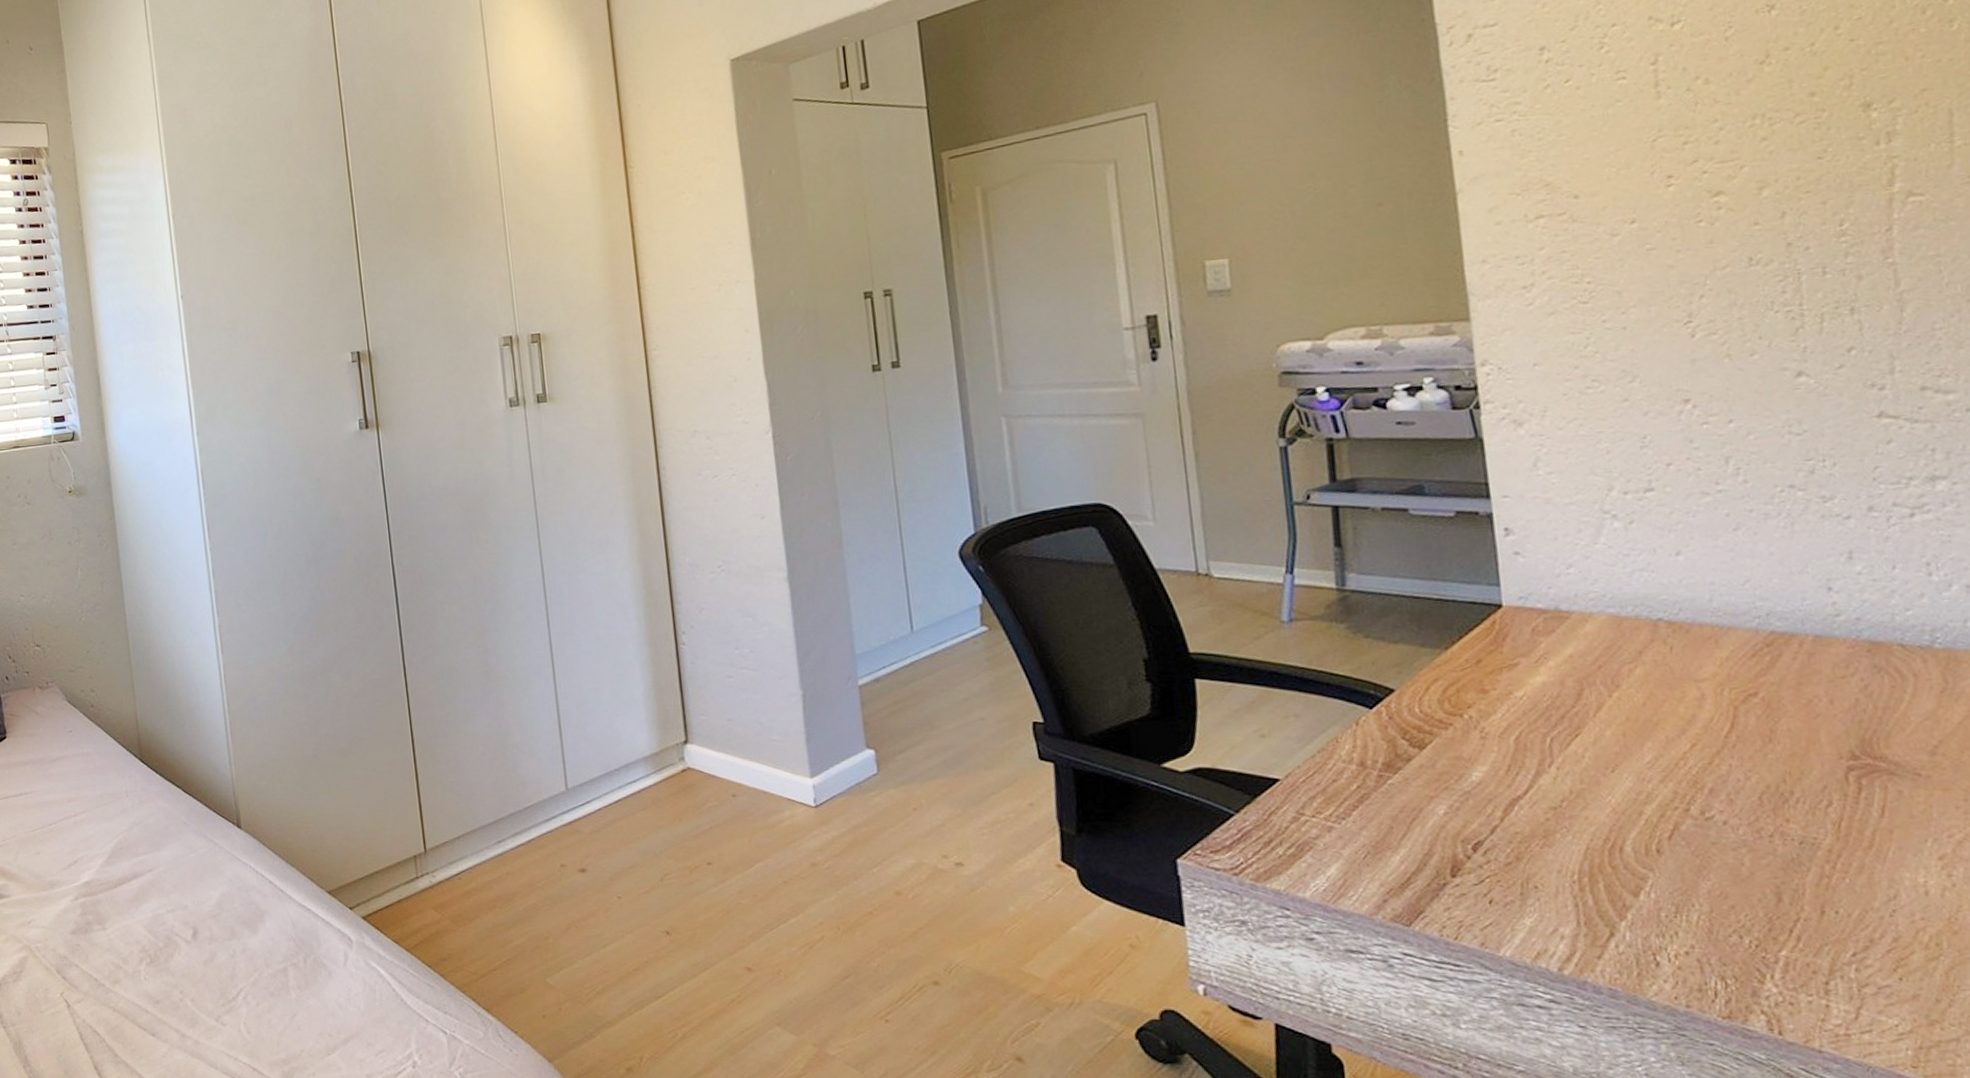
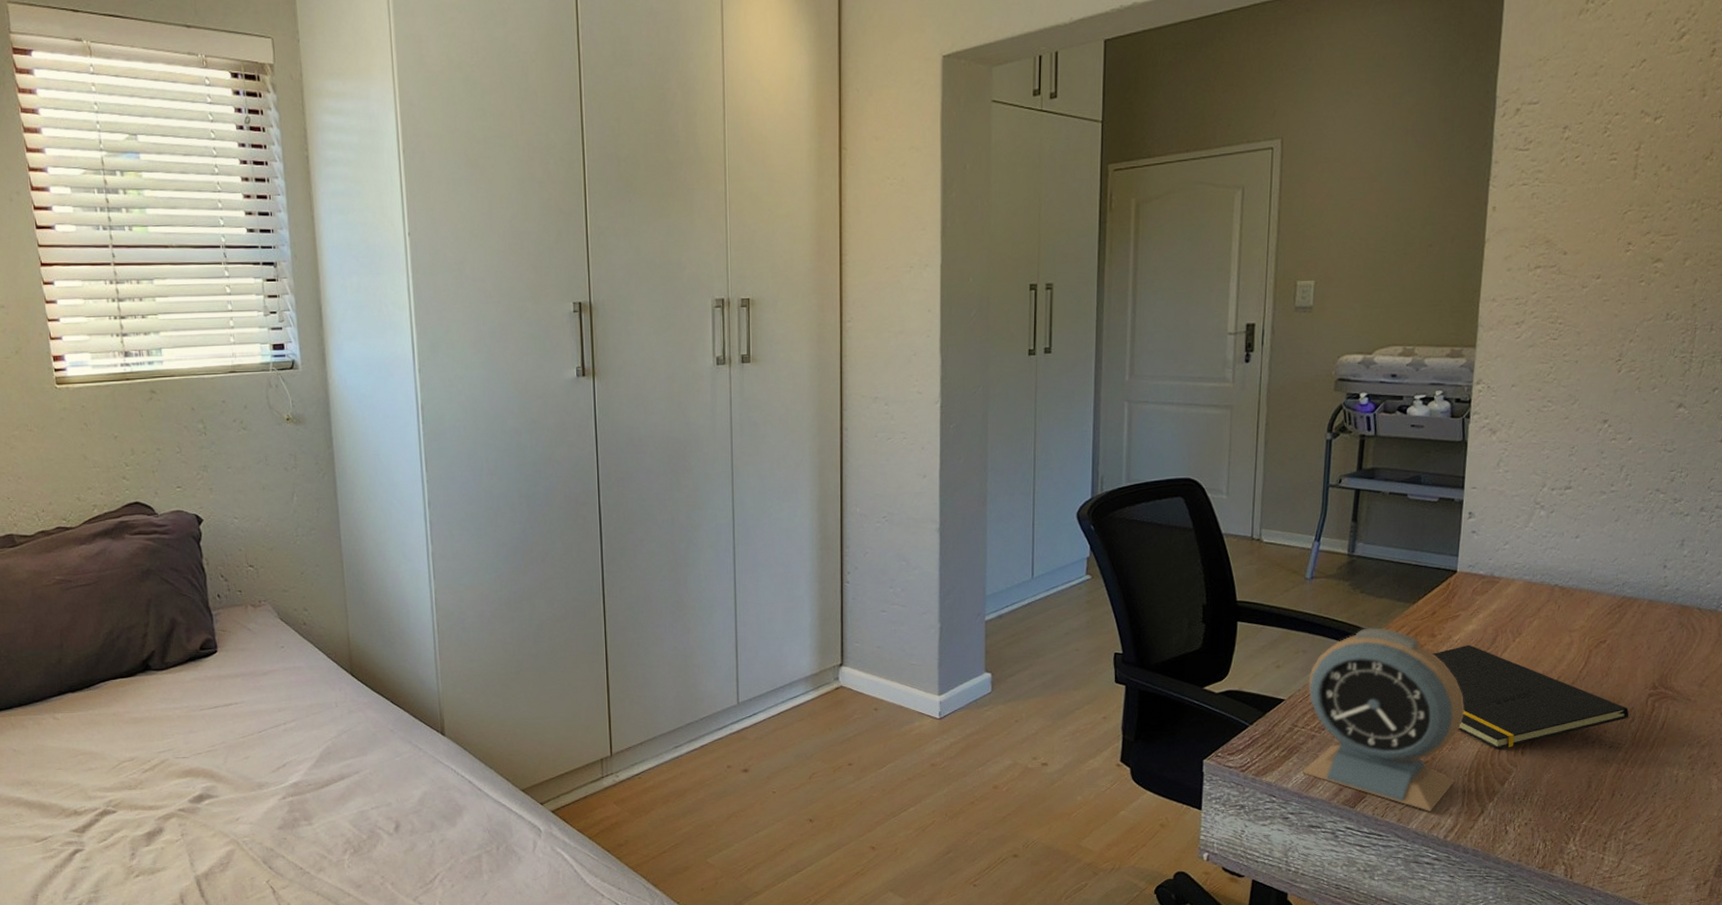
alarm clock: none [1309,683,1559,933] -> present [1303,628,1464,811]
notepad: none [1487,702,1822,846] -> present [1432,644,1630,750]

